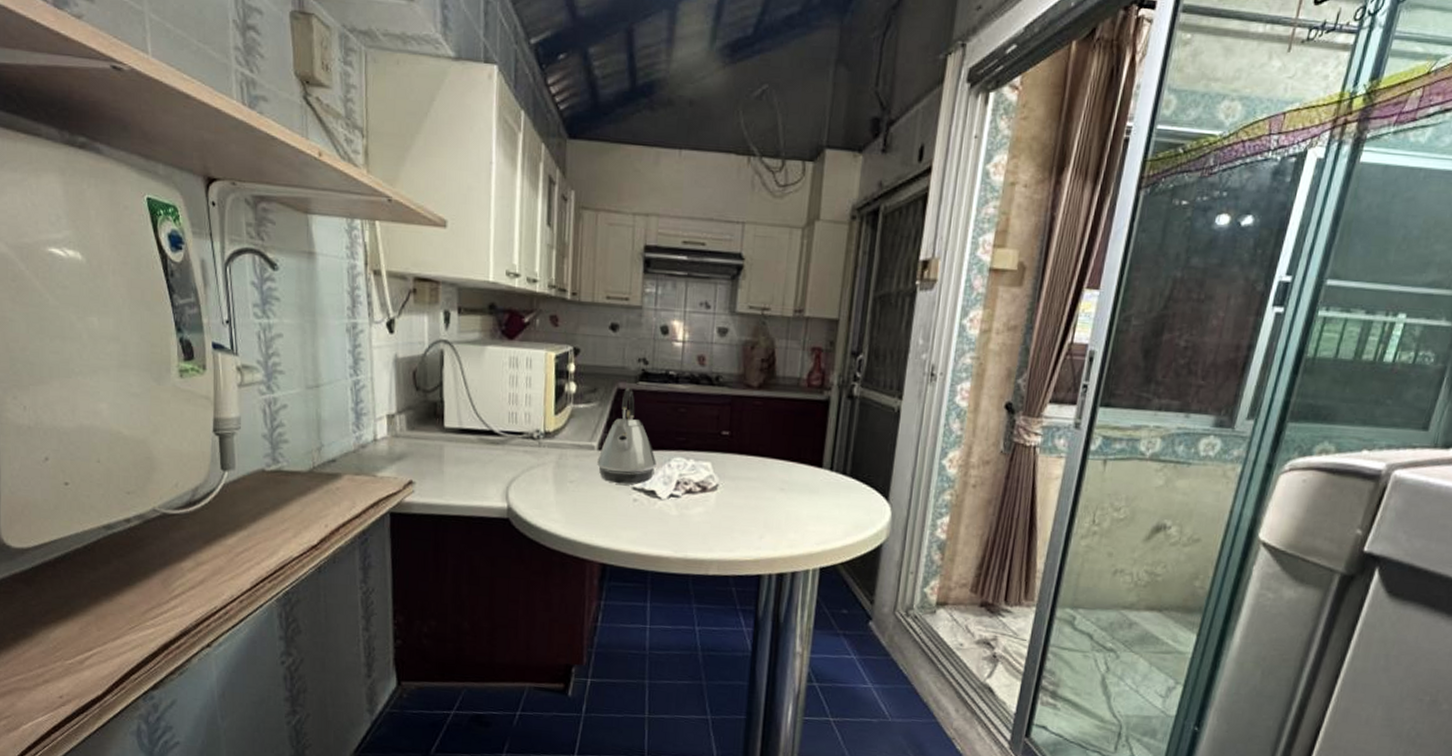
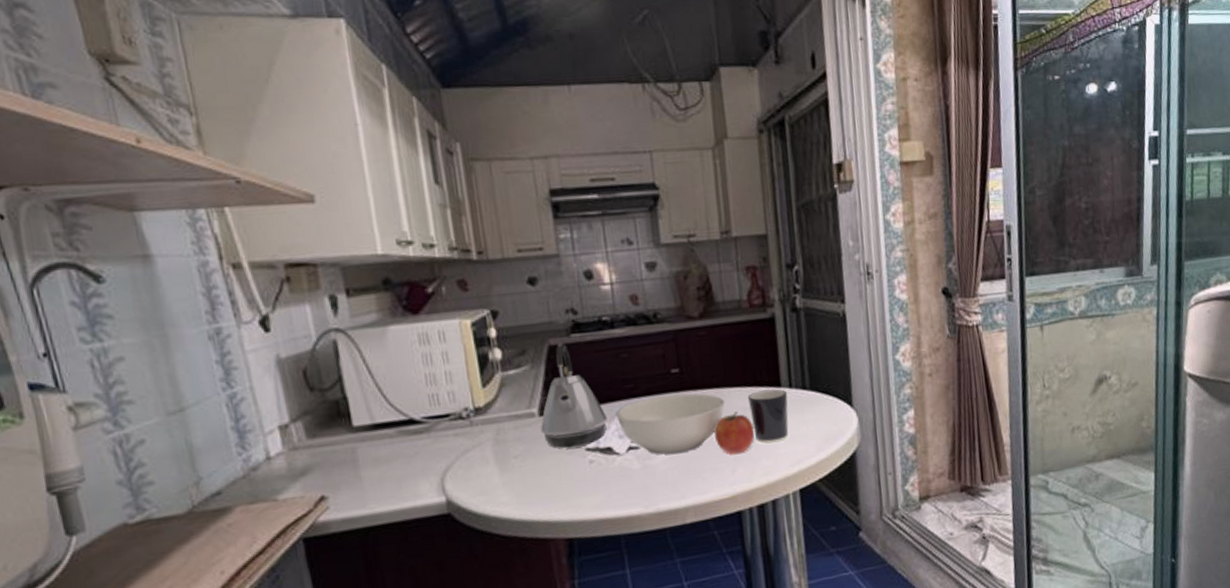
bowl: none [664,453,767,510] -> present [615,393,725,455]
fruit: none [749,482,789,522] -> present [713,411,755,454]
mug: none [787,467,827,521] -> present [747,389,789,445]

